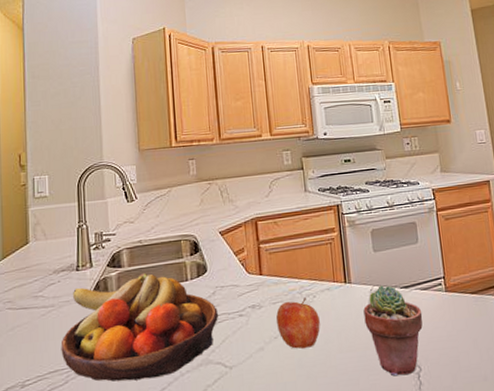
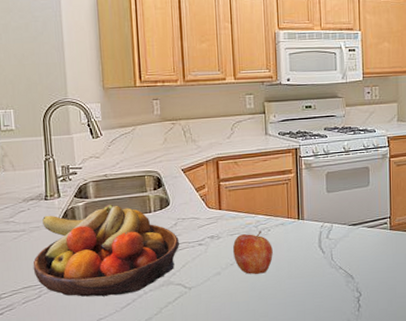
potted succulent: present [363,285,423,377] -> none [313,223,367,300]

